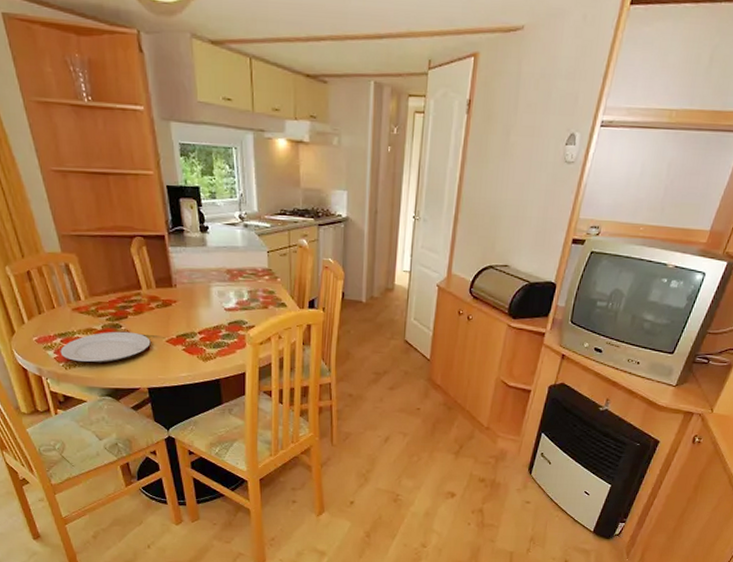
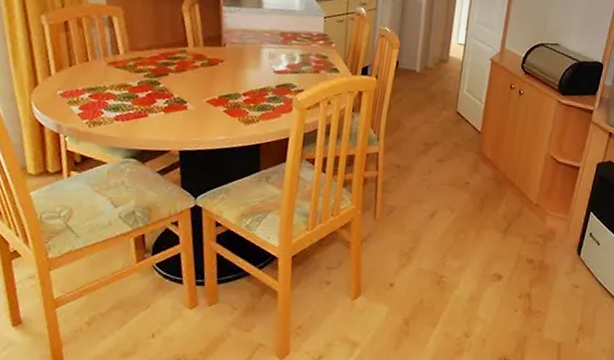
plate: present [60,331,151,362] -> none [86,88,190,121]

